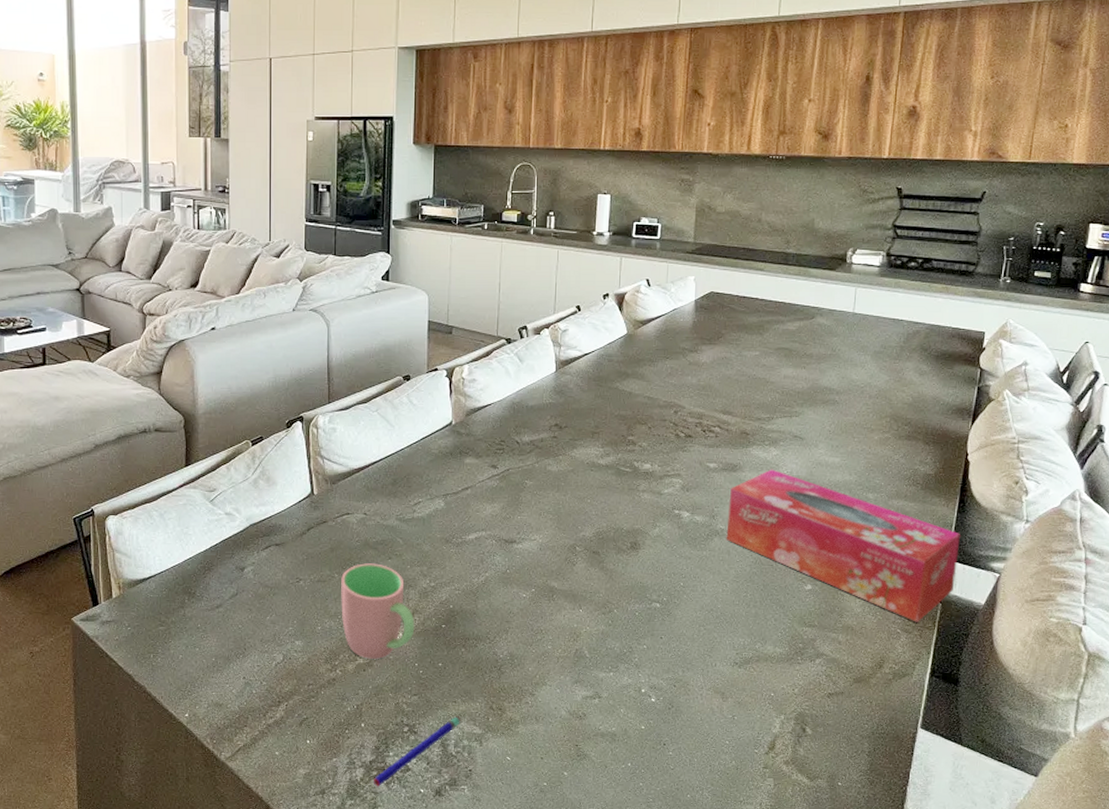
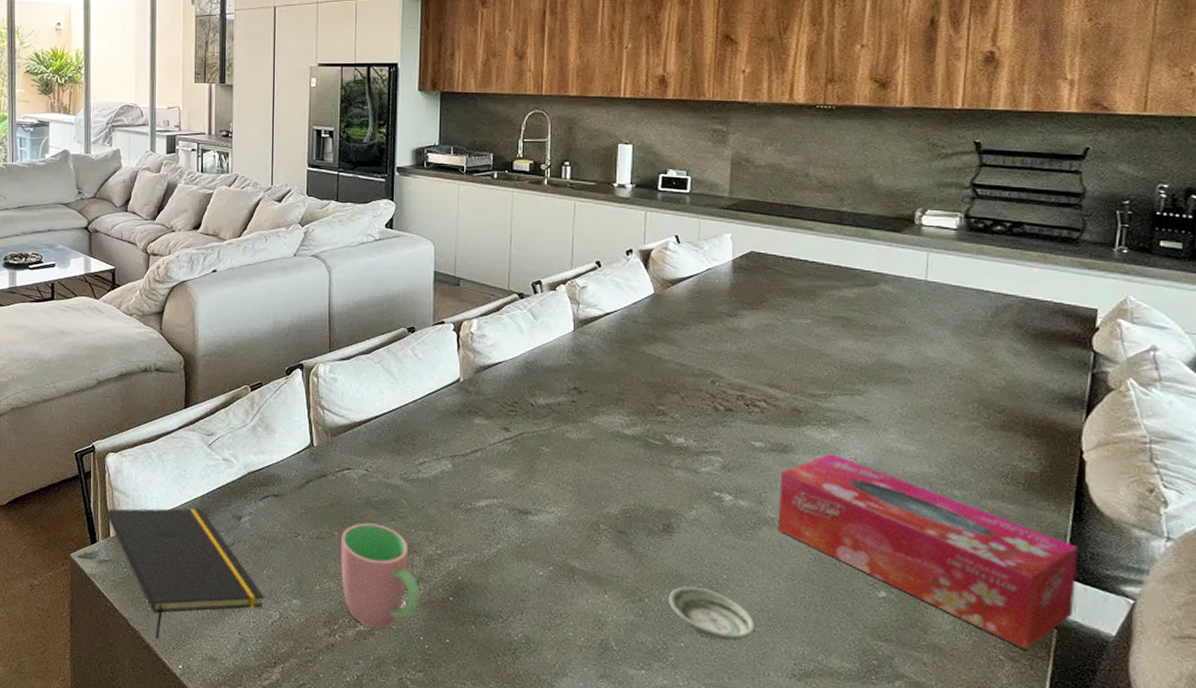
notepad: none [108,563,268,691] -> present [107,508,264,639]
saucer: none [634,595,706,640] -> present [669,586,755,642]

